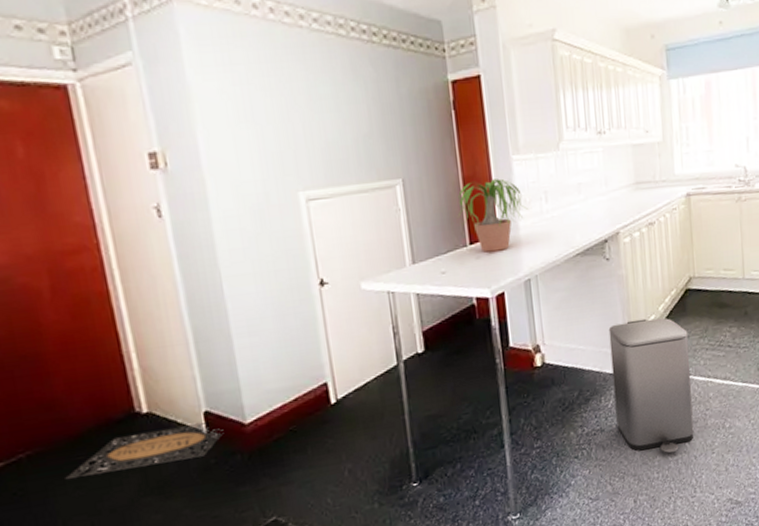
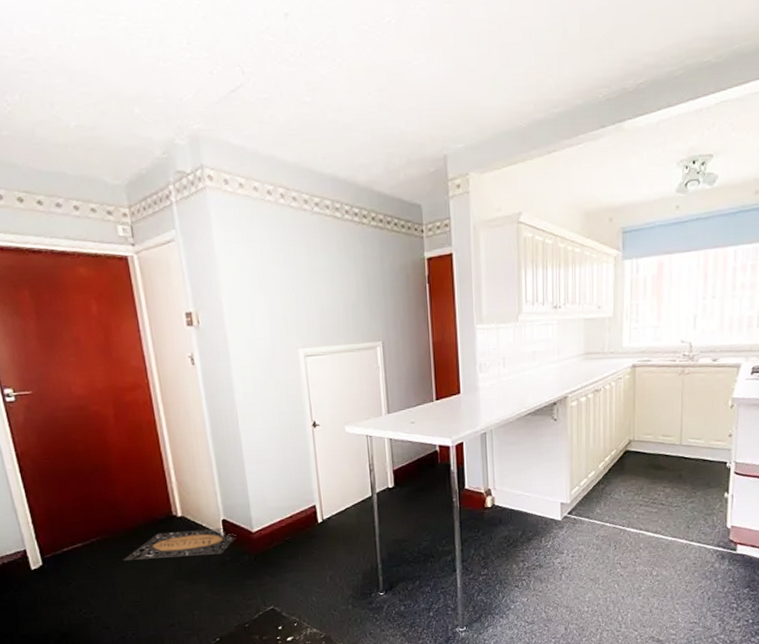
potted plant: present [458,178,528,252] -> none [427,344,487,407]
pedal bin: present [608,317,694,453] -> none [552,474,624,591]

